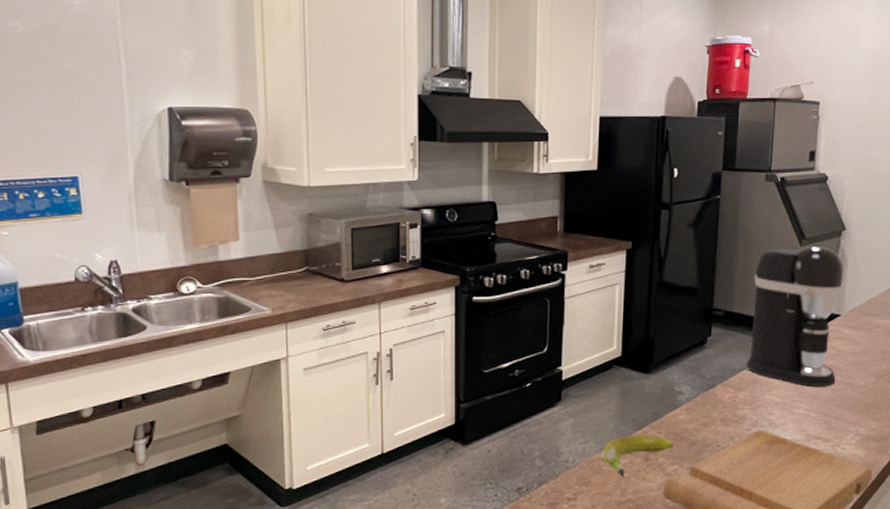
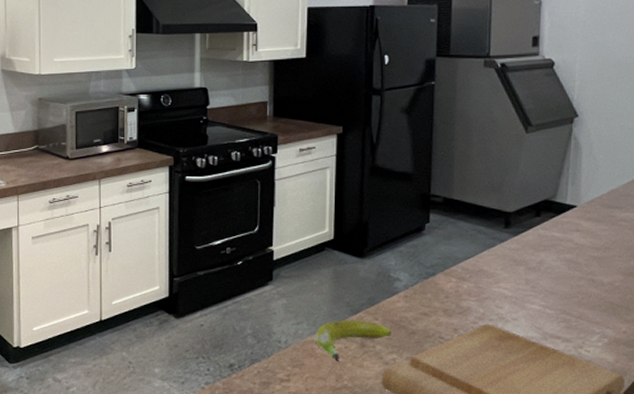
coffee maker: present [746,246,844,386] -> none [469,133,579,281]

